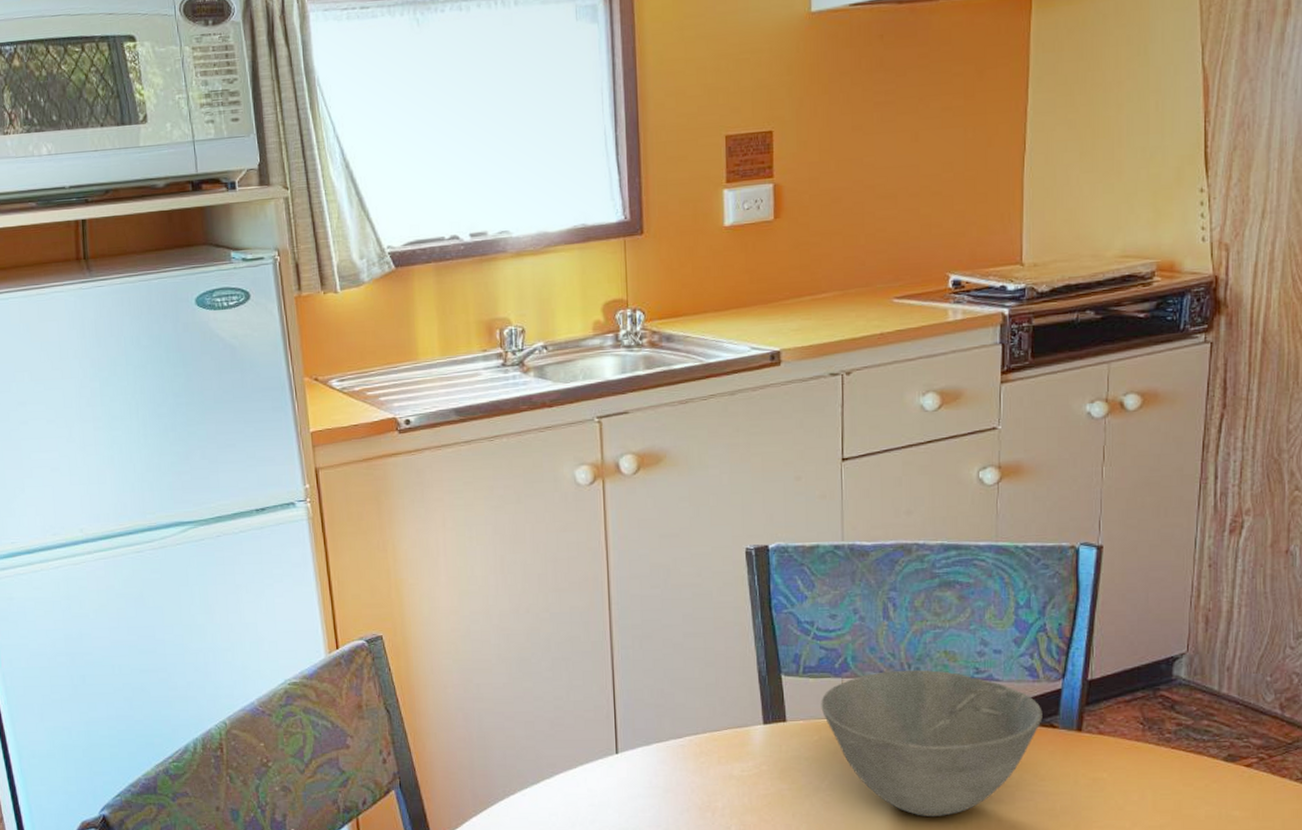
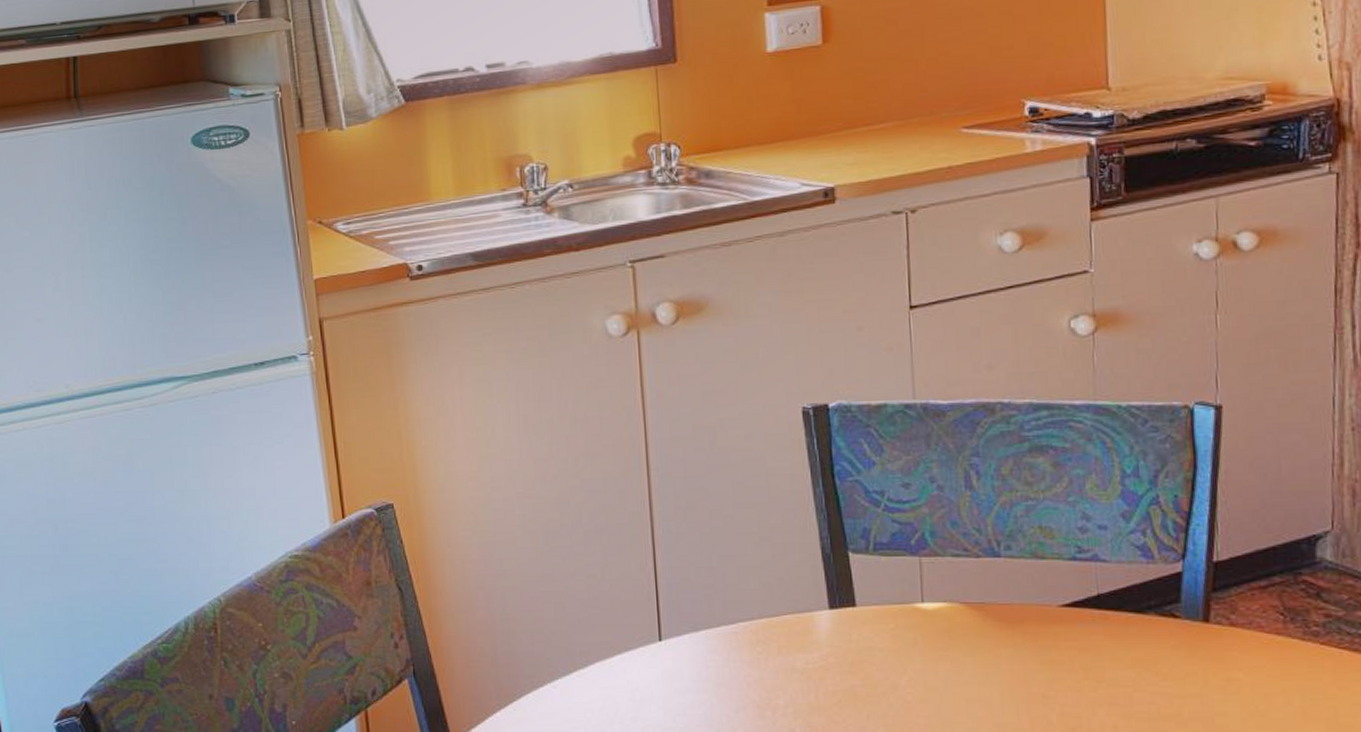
bowl: present [821,669,1043,816] -> none [895,547,1161,721]

